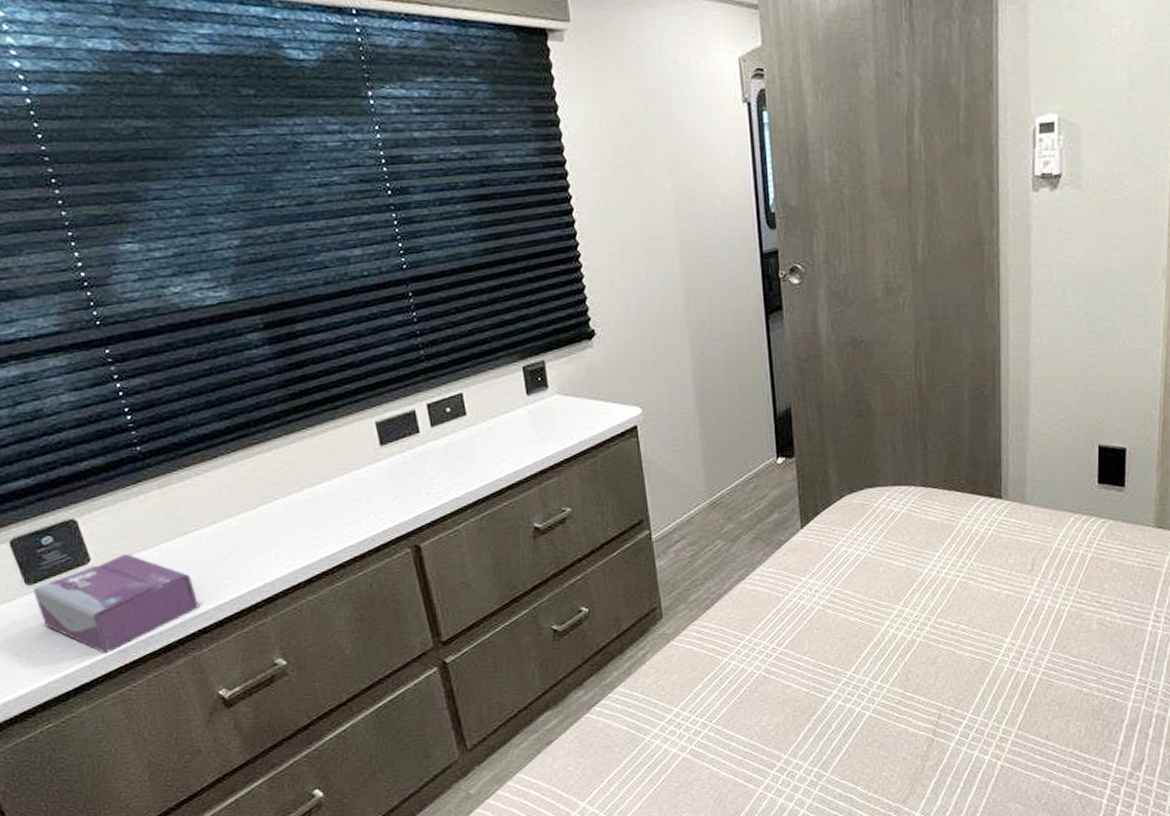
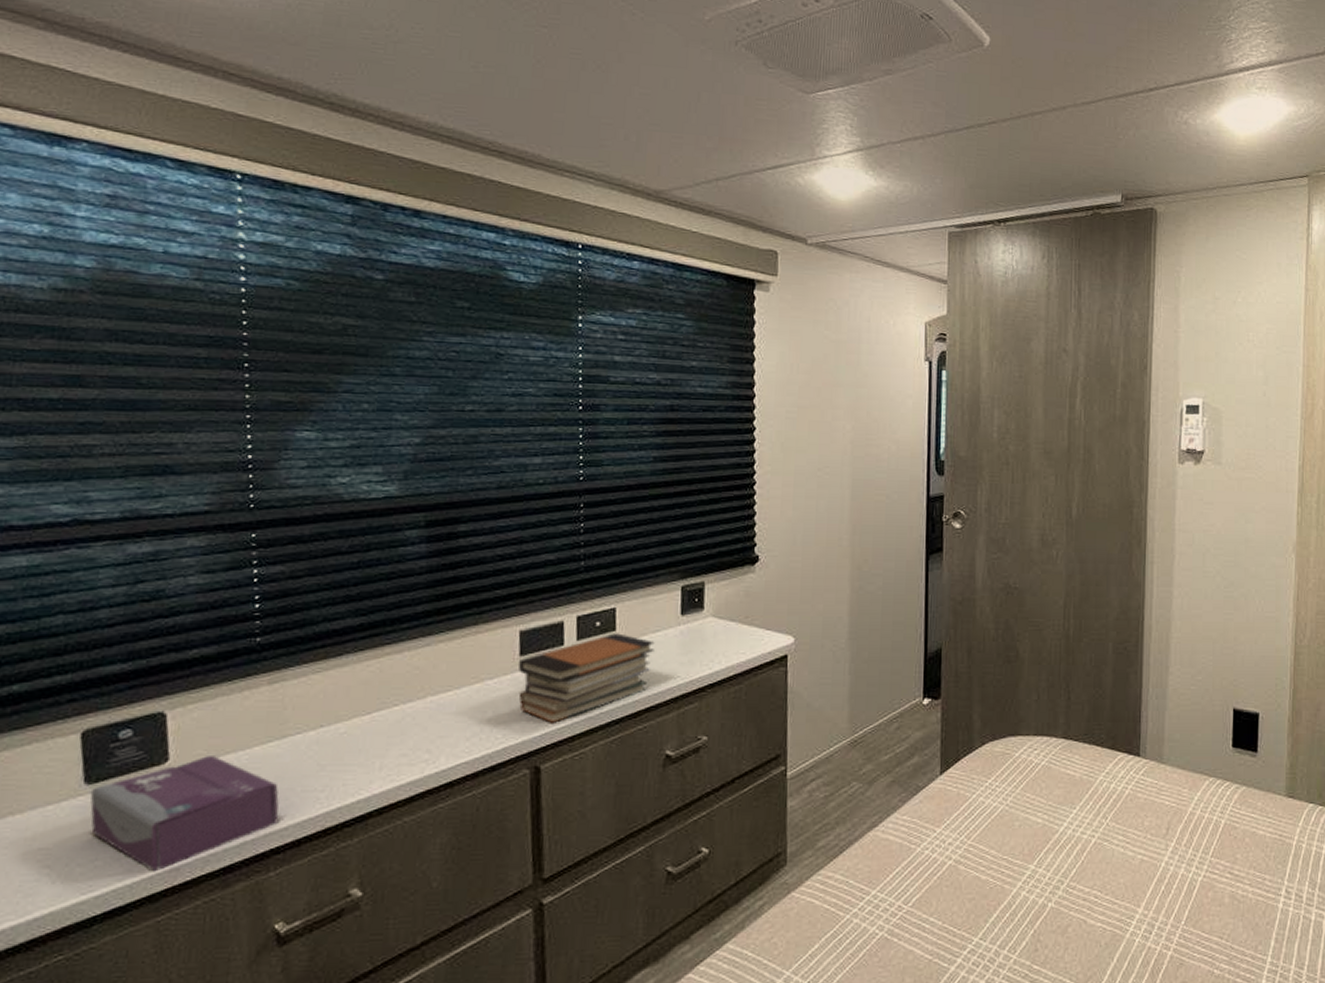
book stack: none [379,417,507,506] -> present [518,633,655,723]

